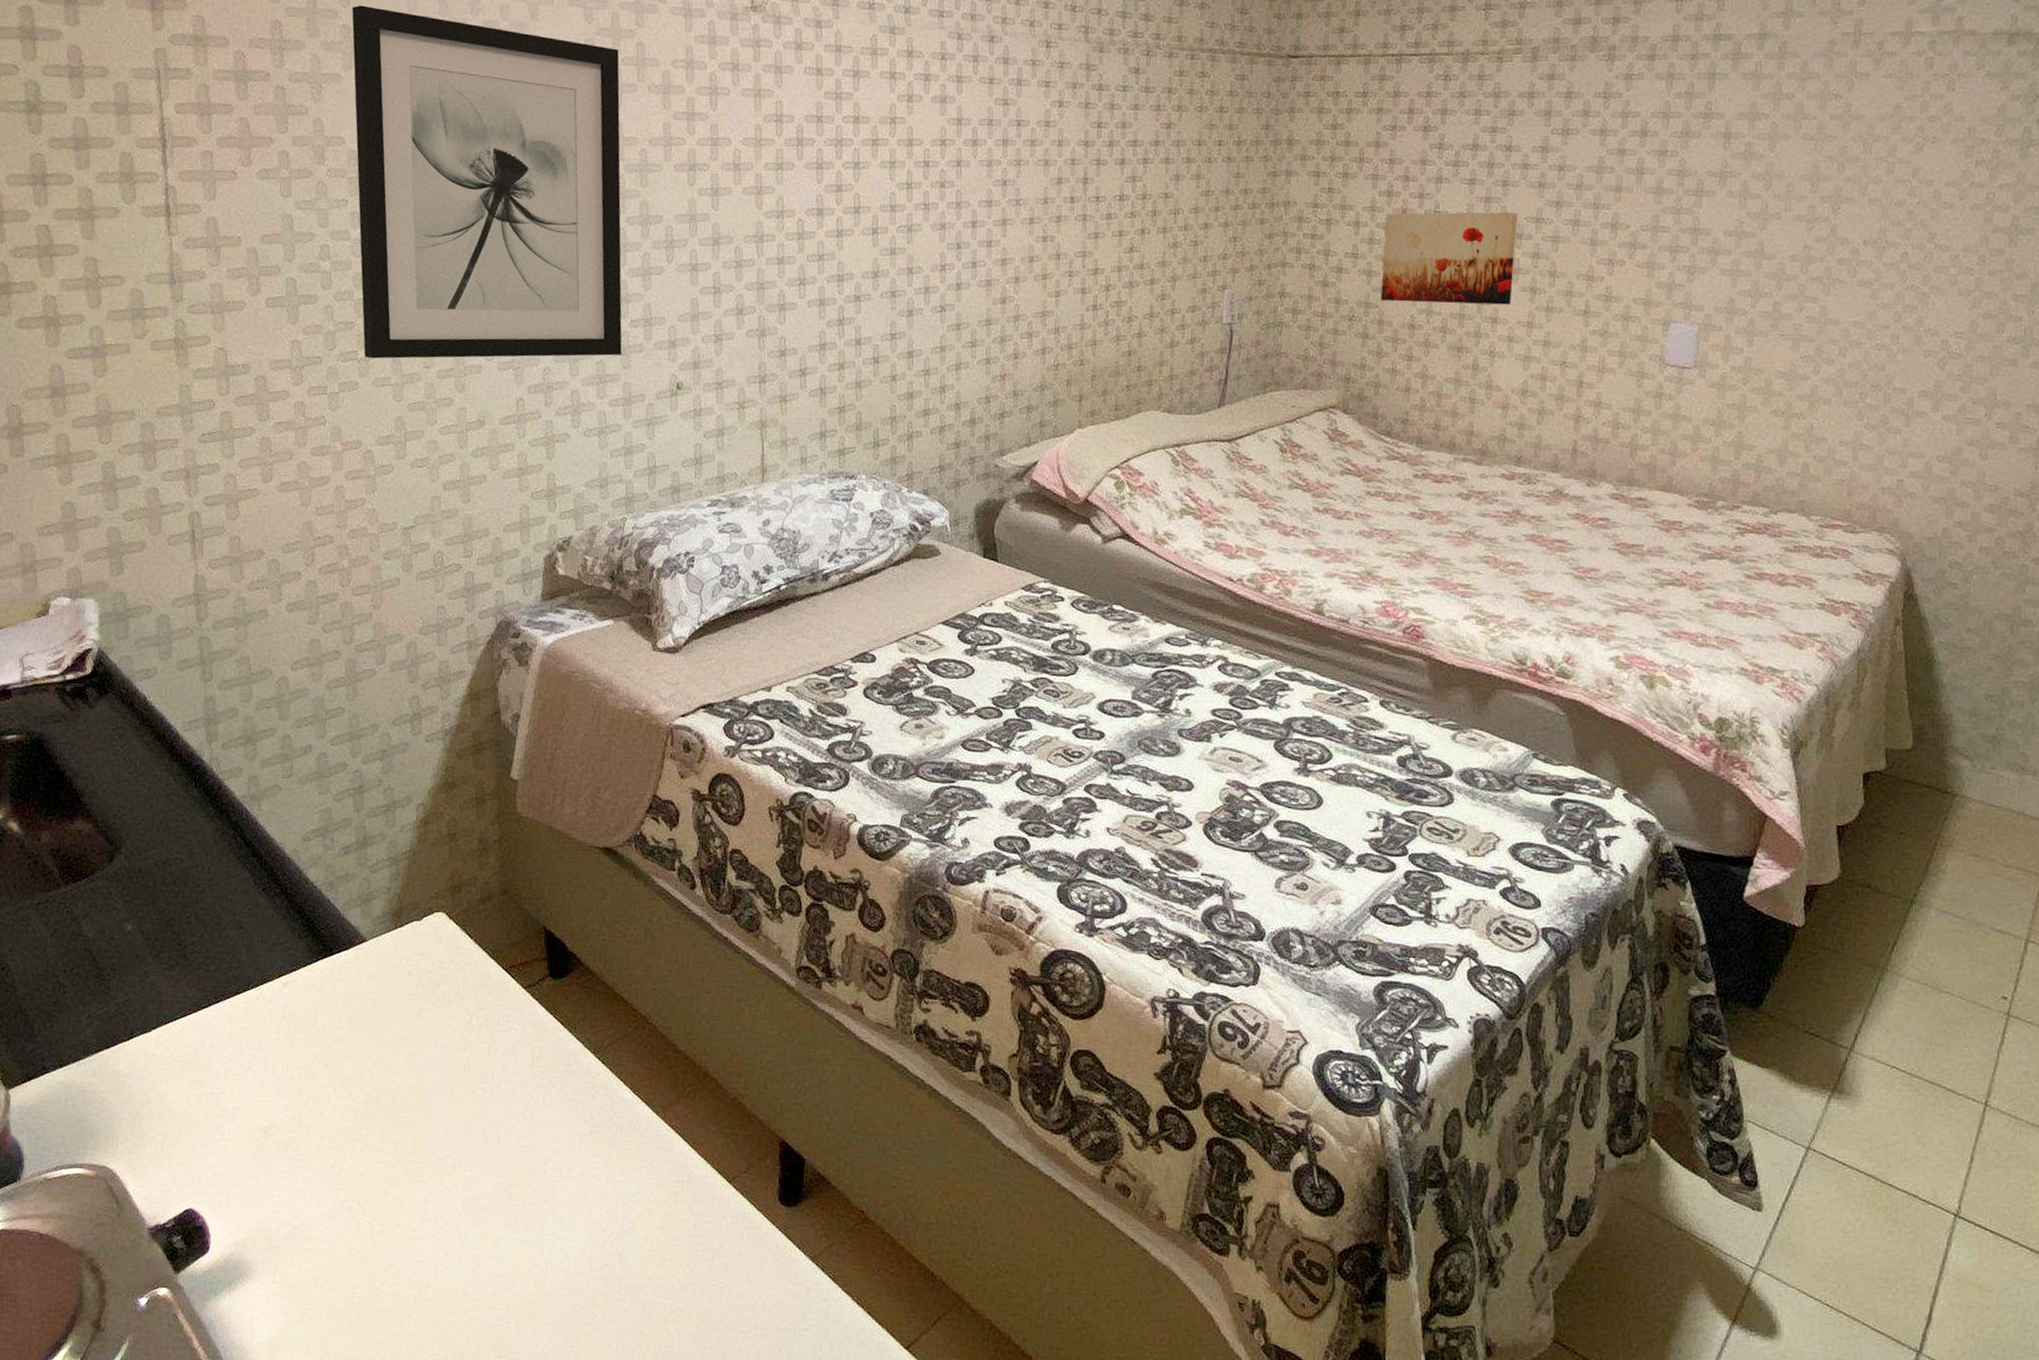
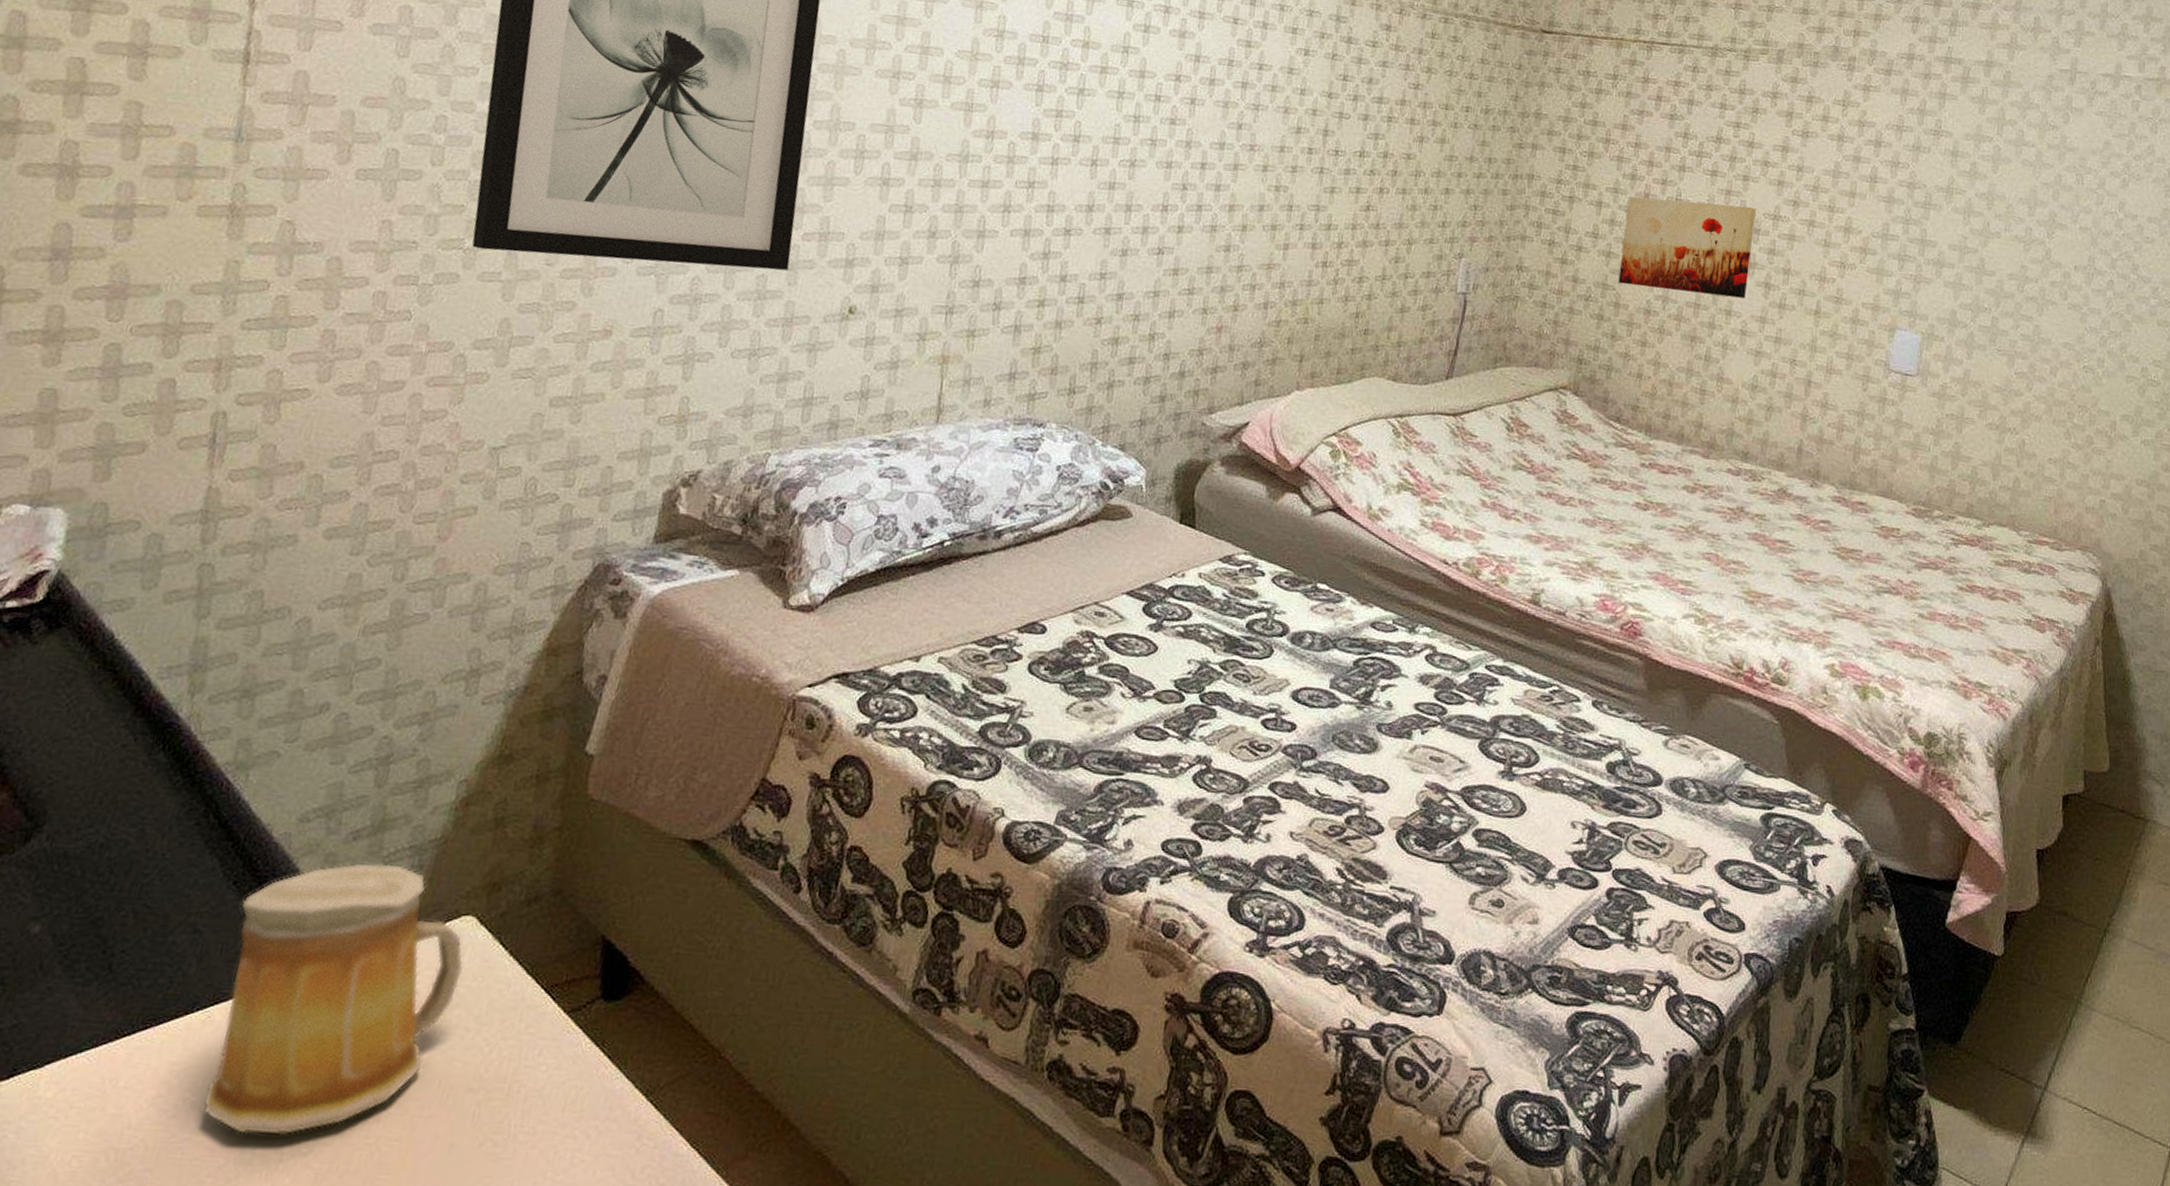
mug: none [267,872,442,1083] -> present [202,863,464,1135]

